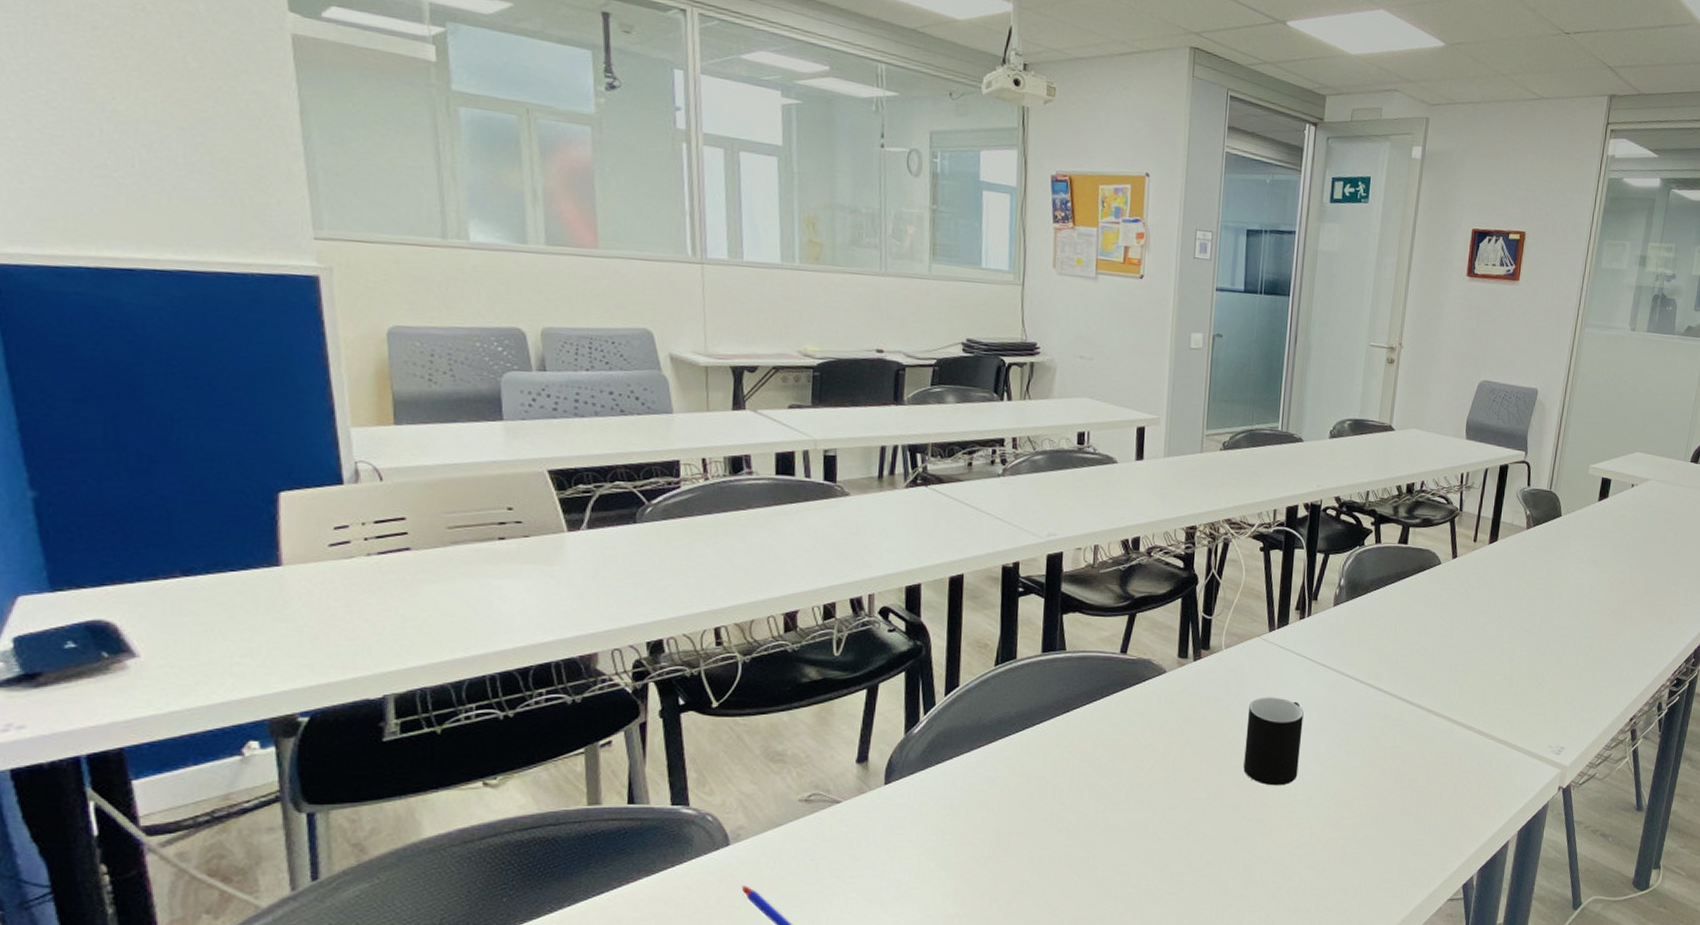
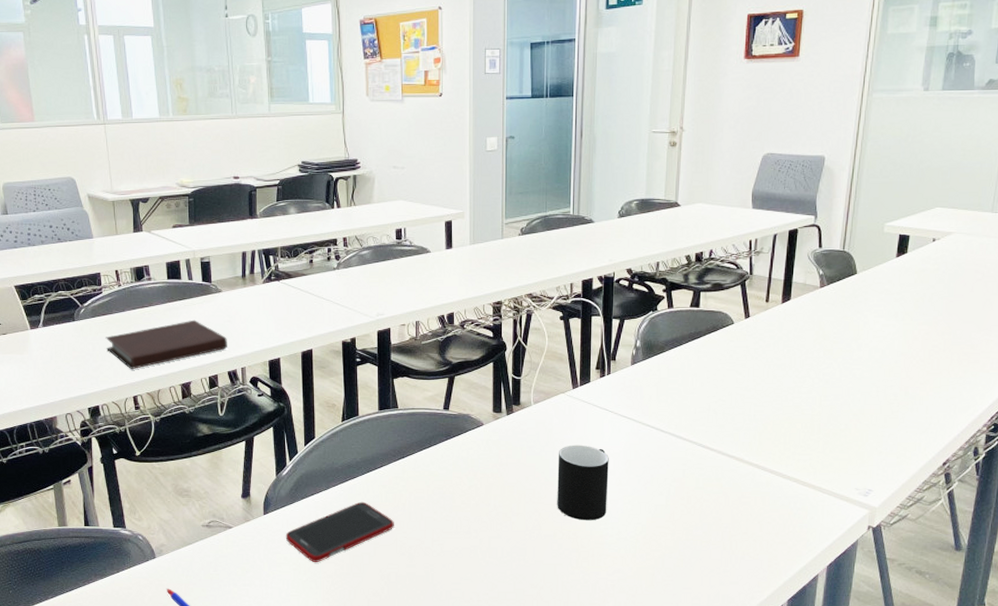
notebook: none [680,529,852,591] -> present [105,320,227,369]
cell phone: none [911,766,1052,844] -> present [285,501,394,562]

